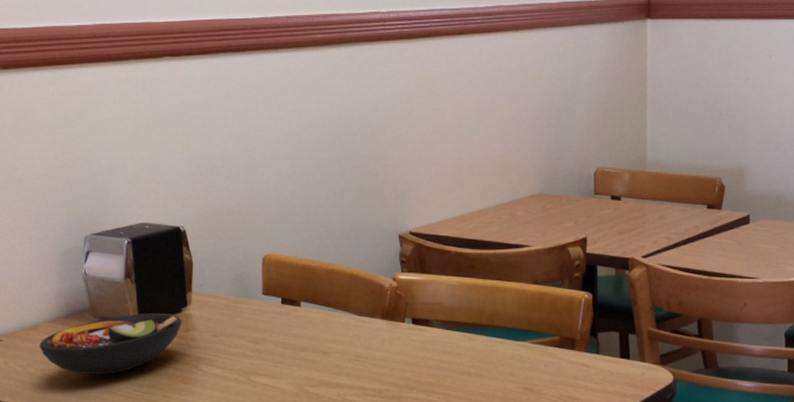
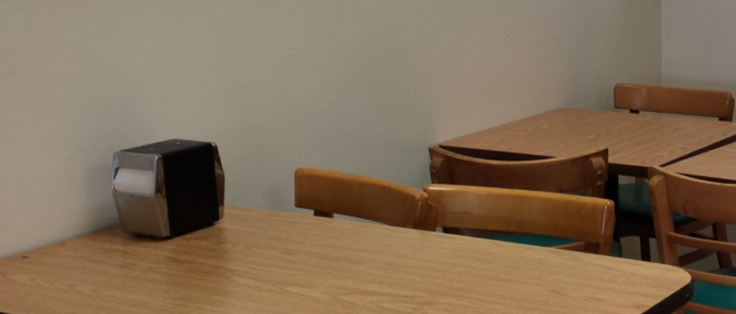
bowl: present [40,313,182,375] -> none [67,227,214,289]

